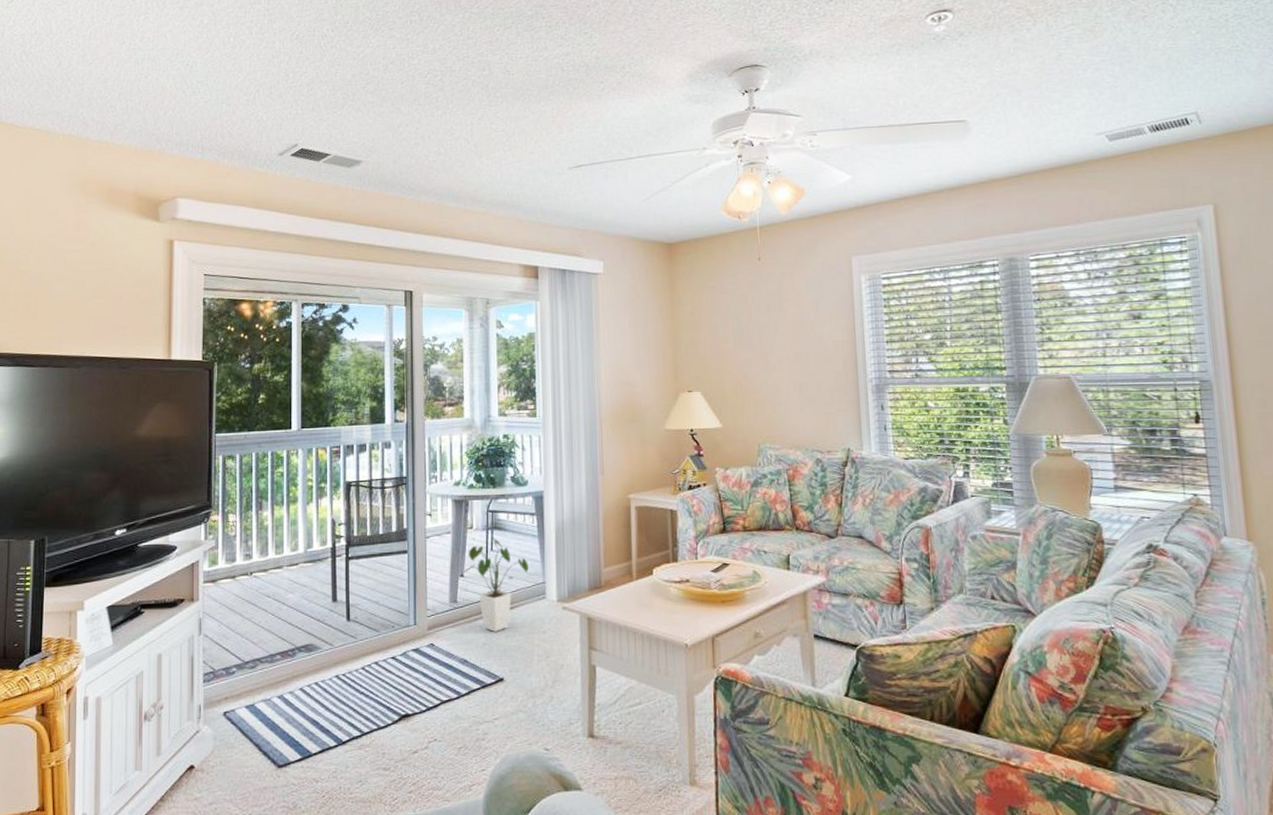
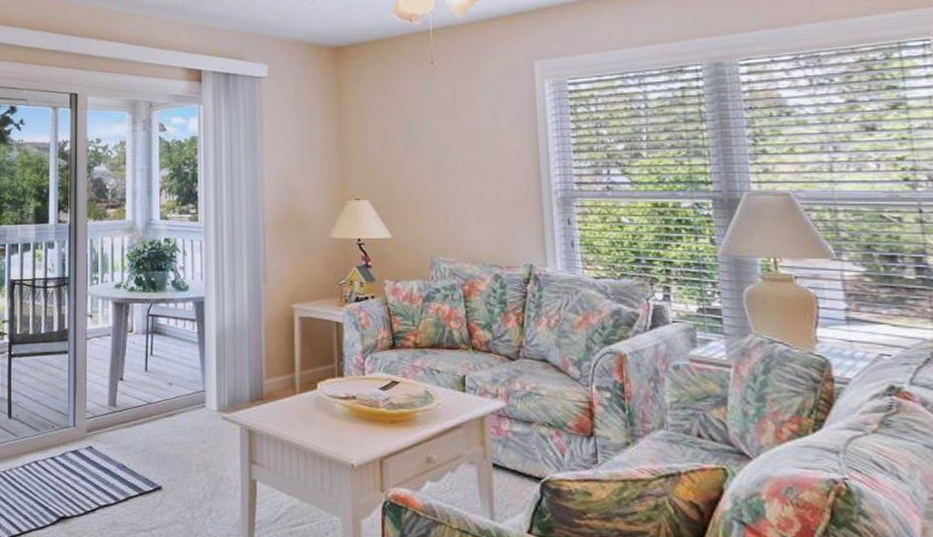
house plant: present [463,537,529,632] -> none [122,341,188,438]

